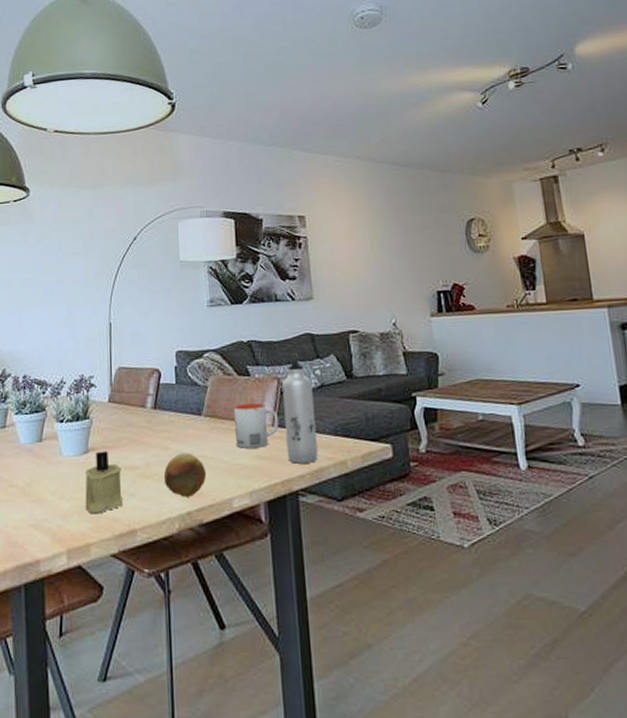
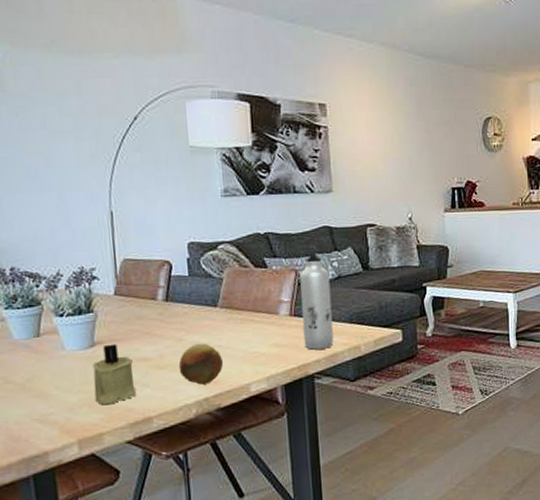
mug: present [234,403,280,448] -> none [251,294,297,337]

